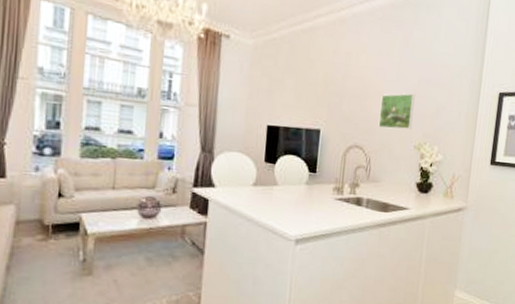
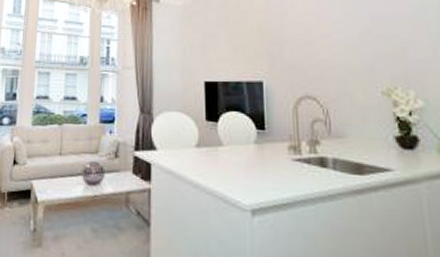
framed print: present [378,93,415,130] -> none [328,32,373,75]

